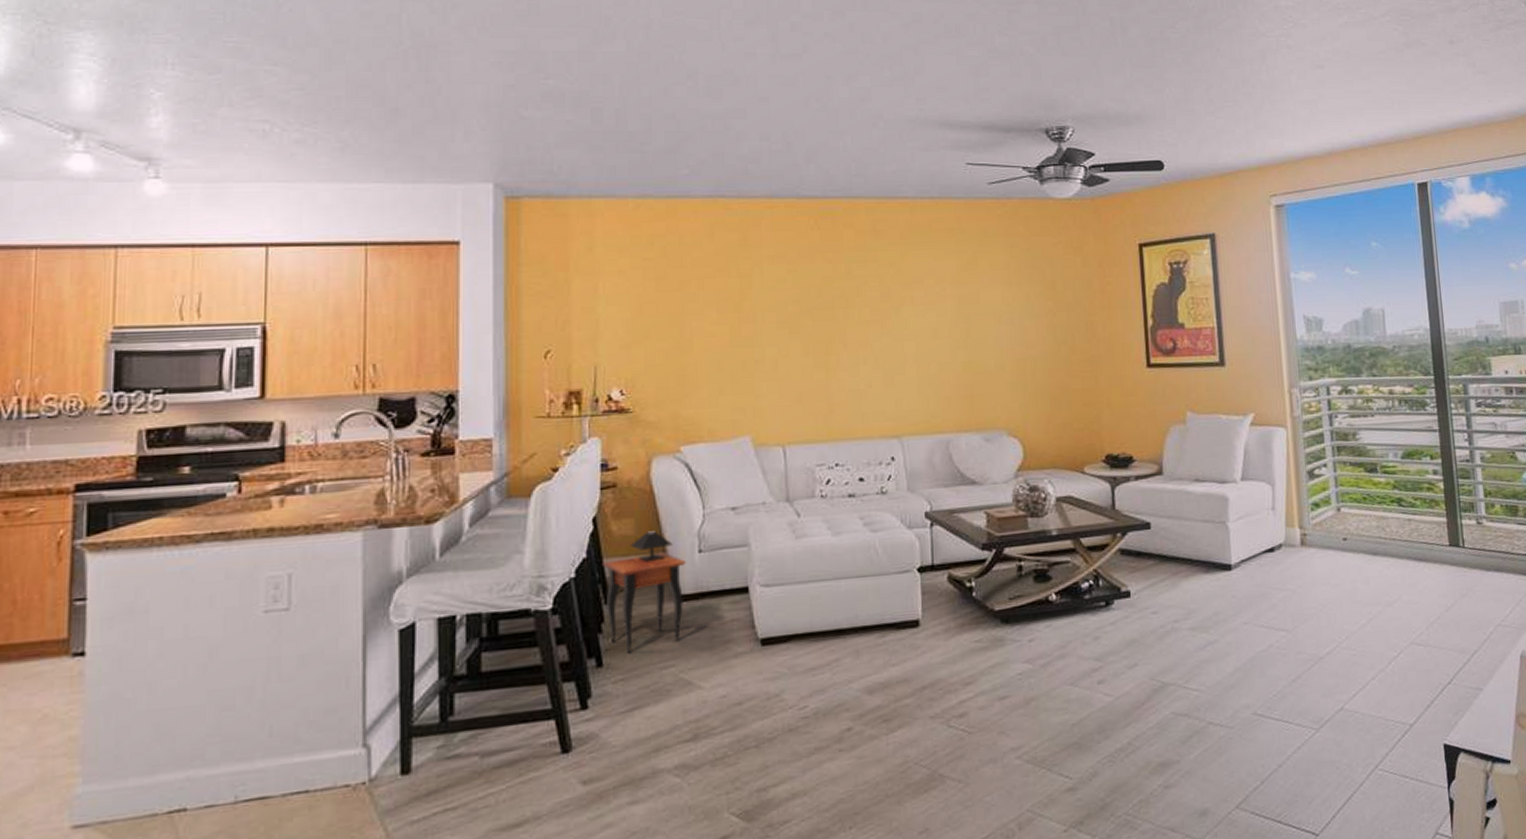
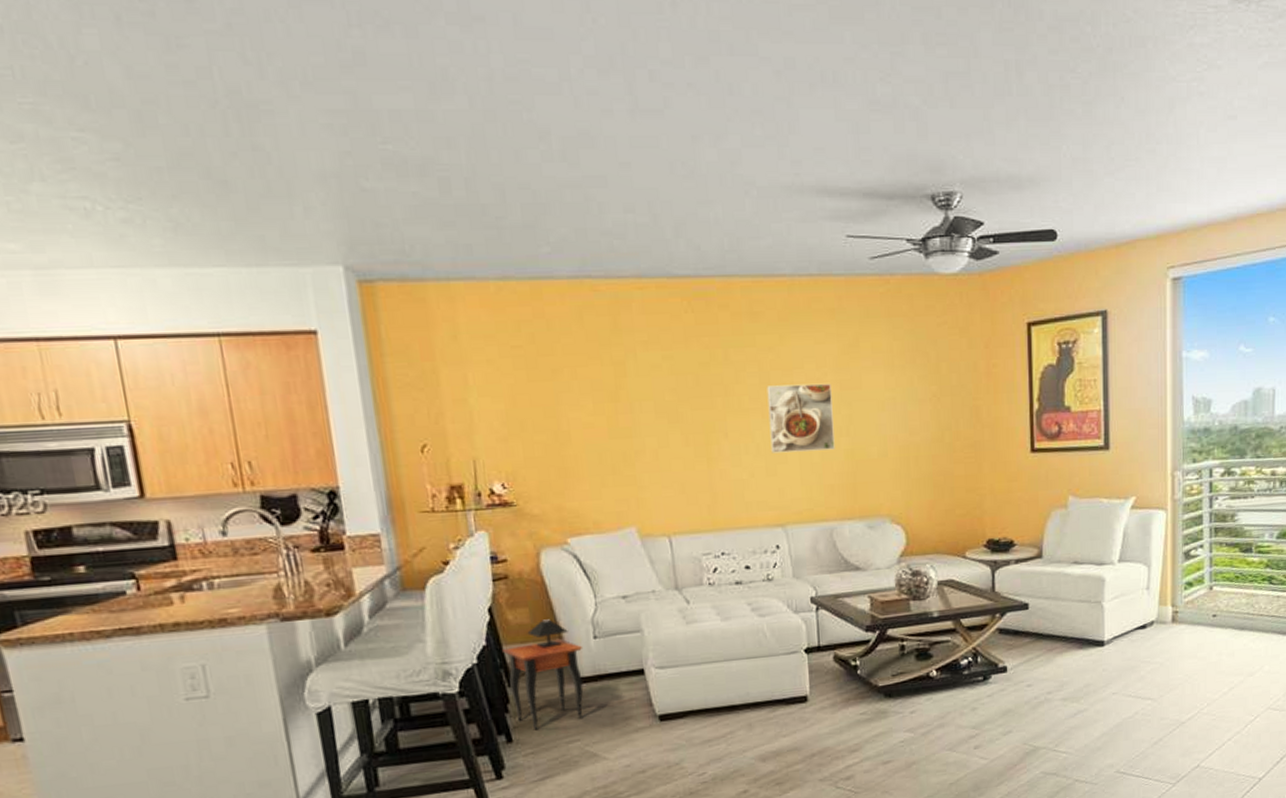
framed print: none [887,297,953,364] -> present [766,383,835,453]

